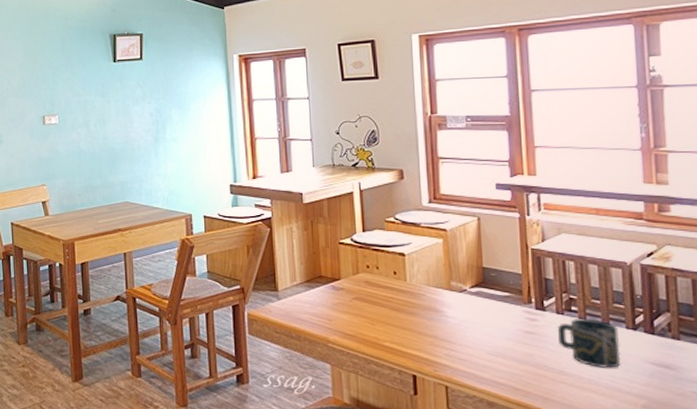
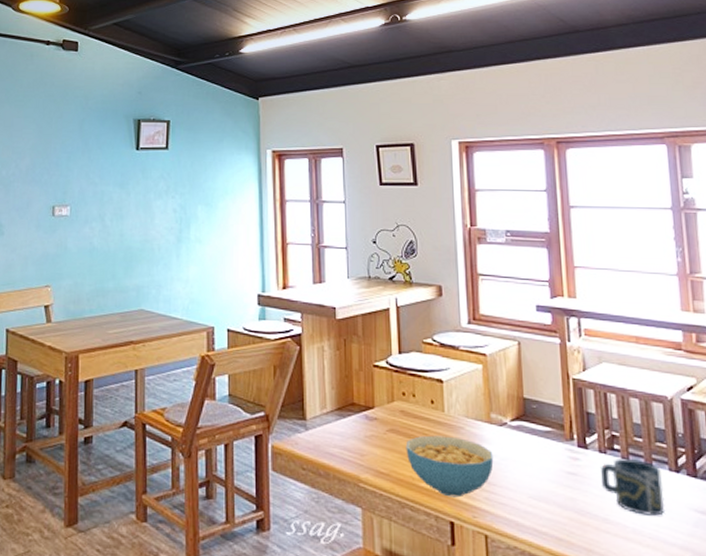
cereal bowl: none [370,302,454,355] -> present [405,435,494,498]

